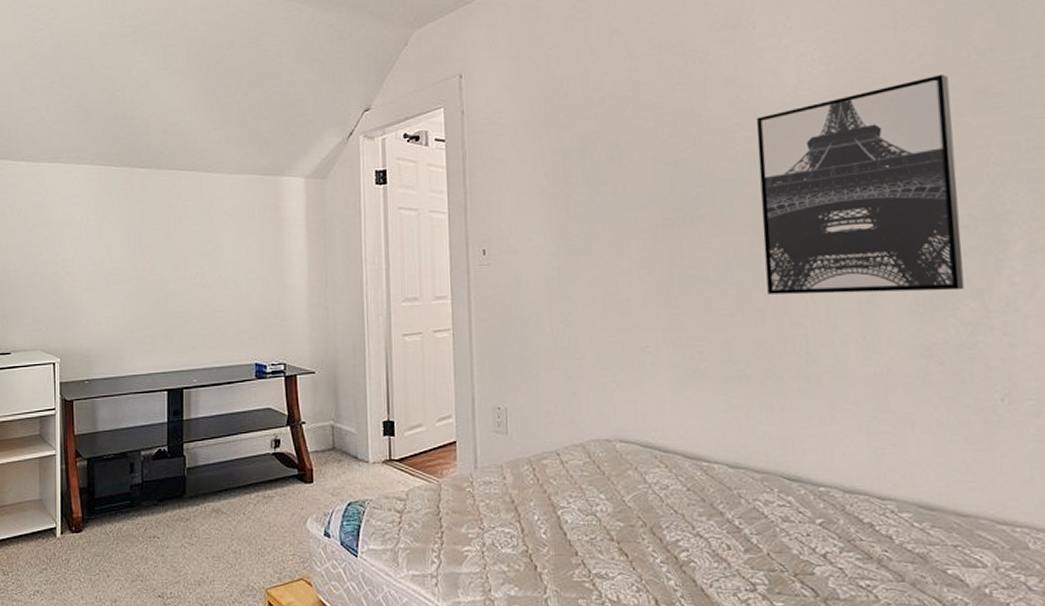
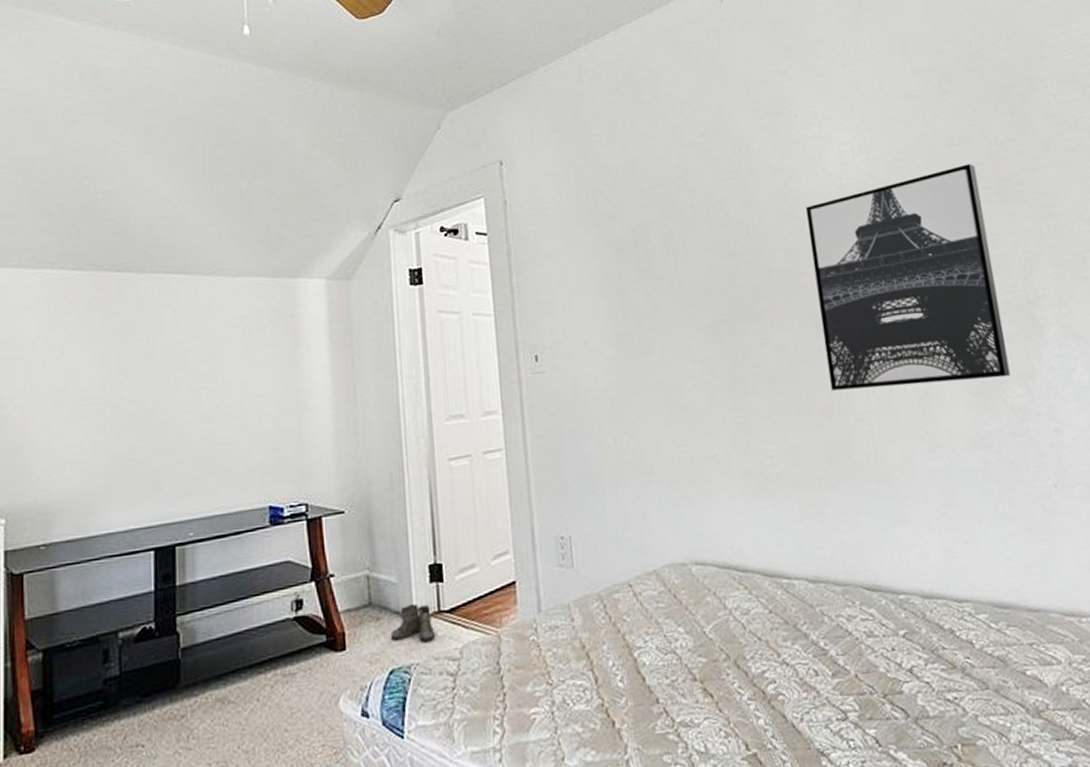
boots: none [349,451,387,482] -> present [390,603,436,641]

